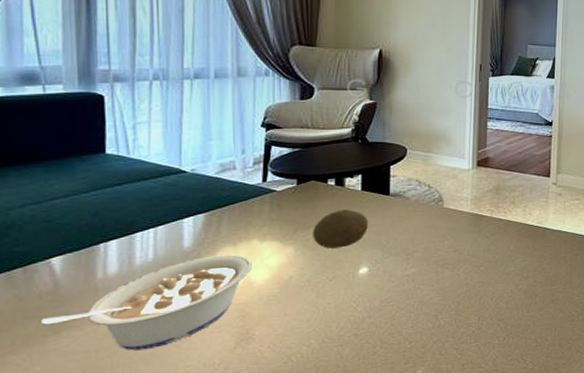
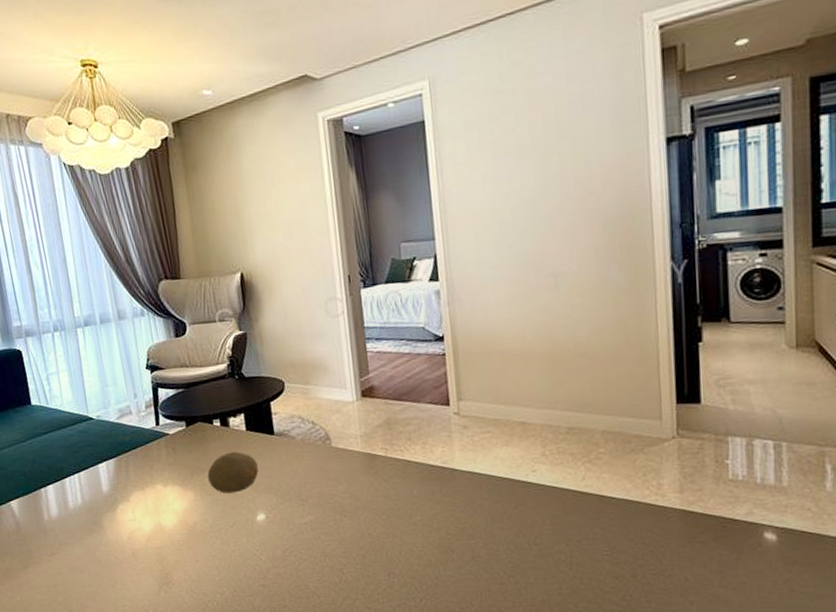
legume: present [41,254,252,351] -> none [13,499,161,588]

